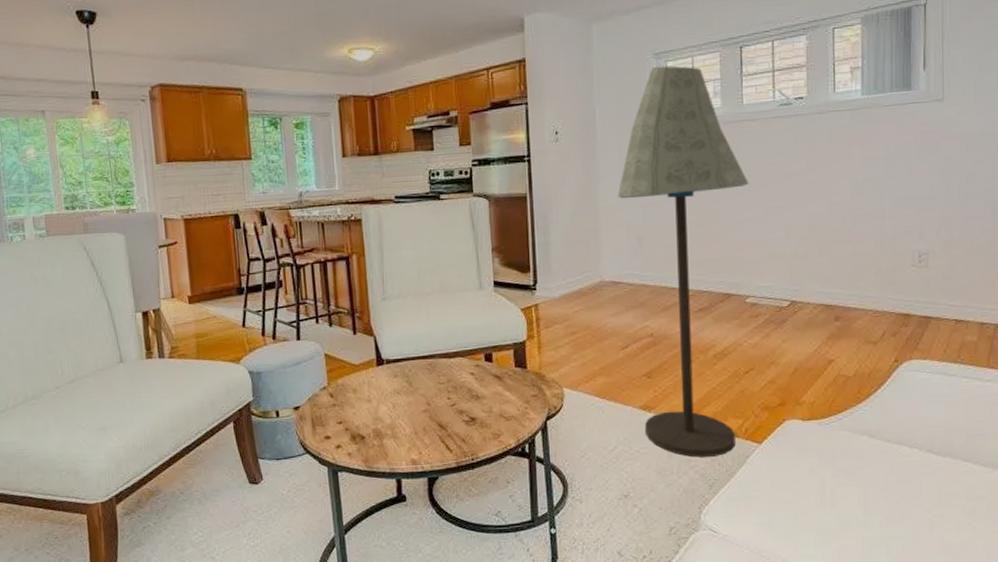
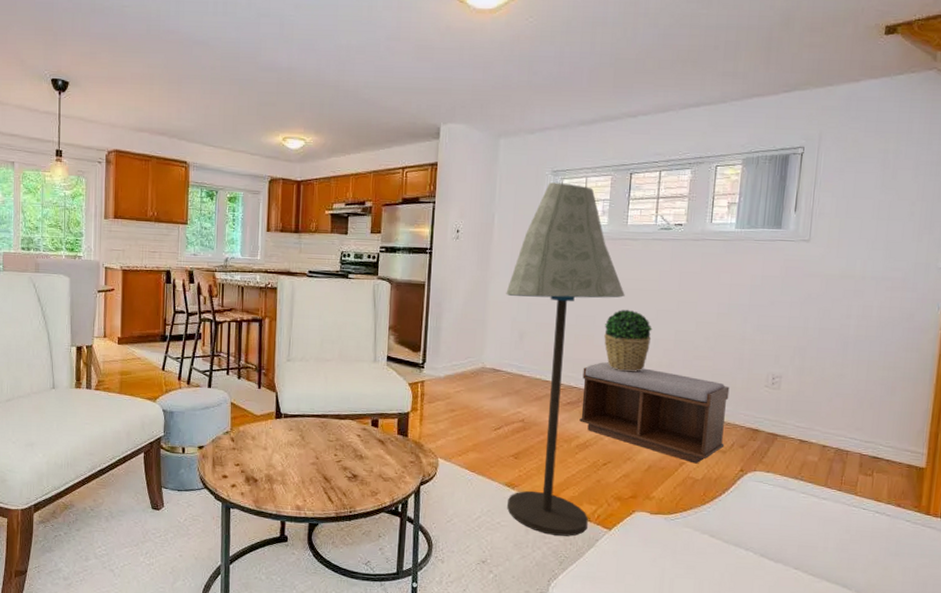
bench: none [712,260,875,360] -> present [579,362,730,464]
potted plant: none [730,198,783,268] -> present [604,309,652,372]

